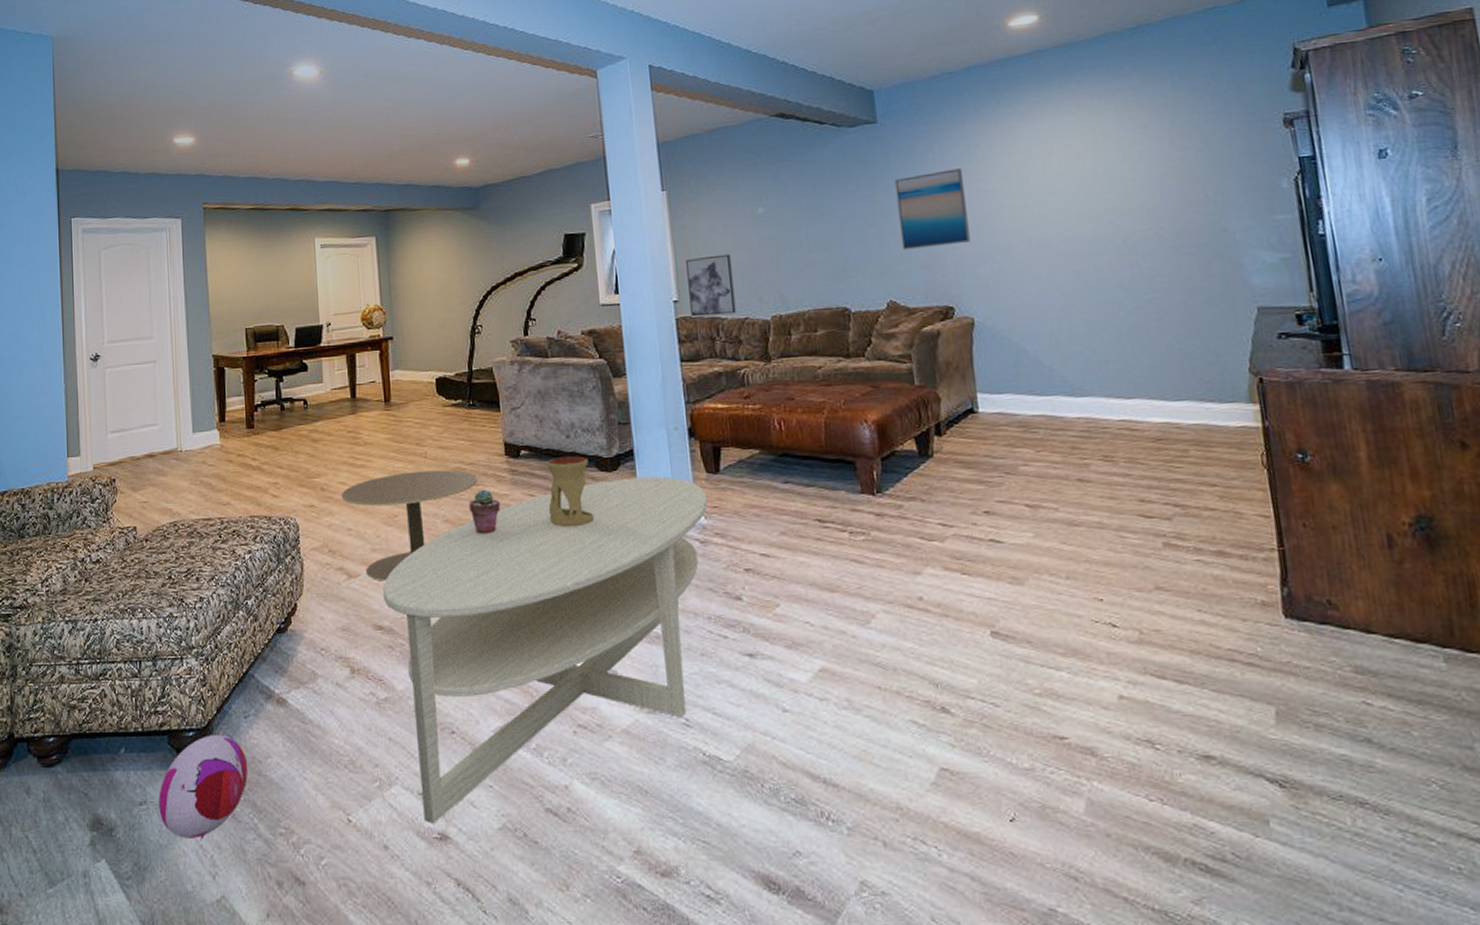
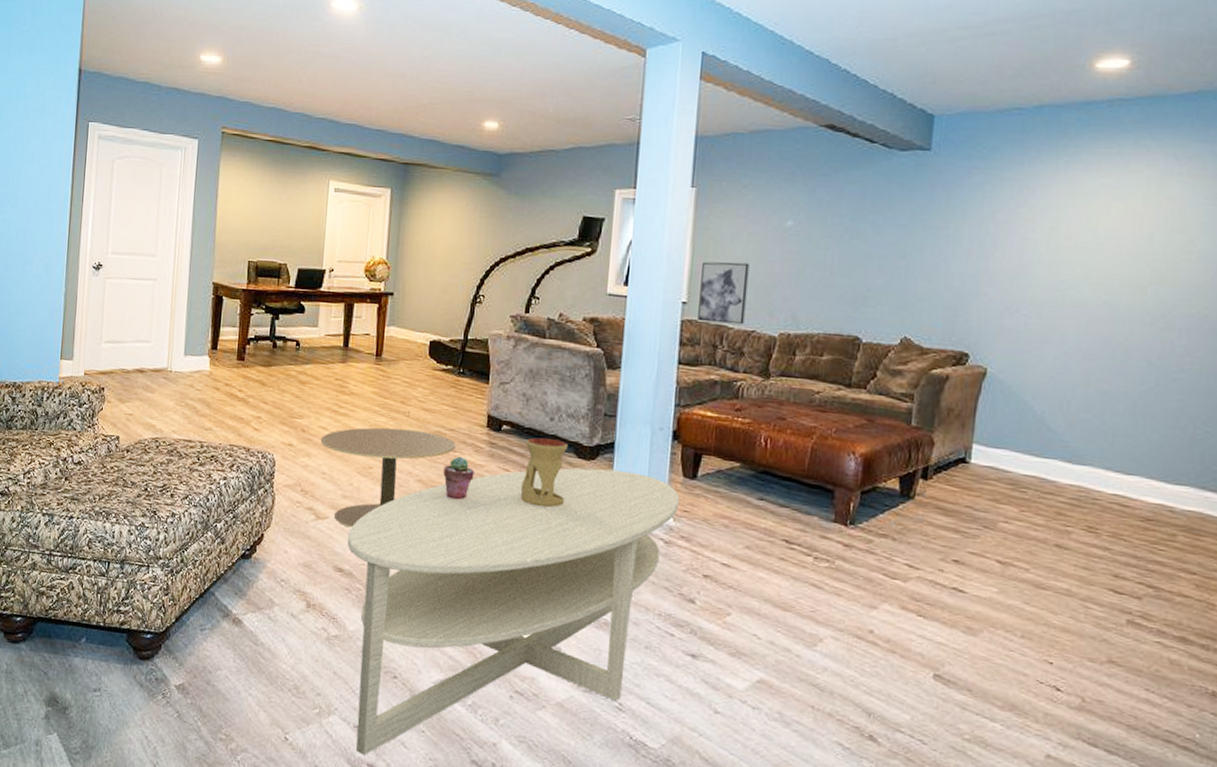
plush toy: present [158,730,249,841] -> none [111,638,199,733]
wall art: present [894,168,971,251] -> none [929,211,1011,291]

